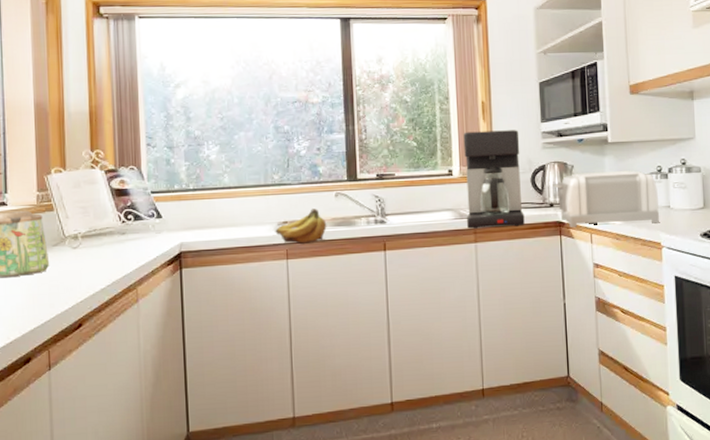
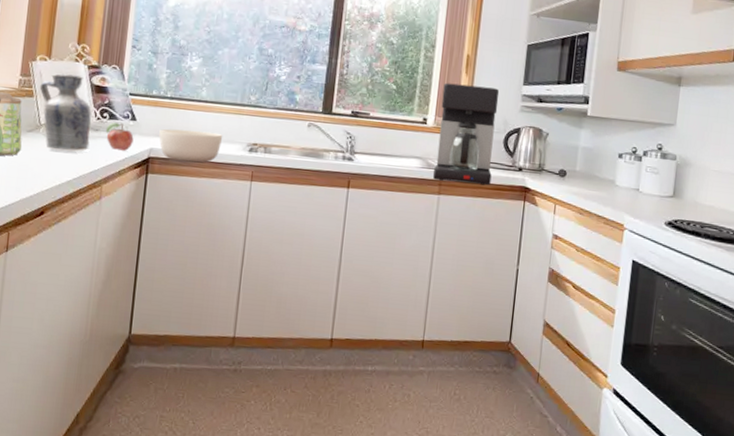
ceramic jug: none [58,182,118,261] -> present [39,73,92,153]
fruit: none [132,223,162,251] -> present [105,122,134,152]
bowl: none [187,217,252,252] -> present [159,128,223,164]
fruit: present [275,208,327,245] -> none [243,135,296,171]
toaster: present [551,171,659,228] -> none [523,141,629,205]

